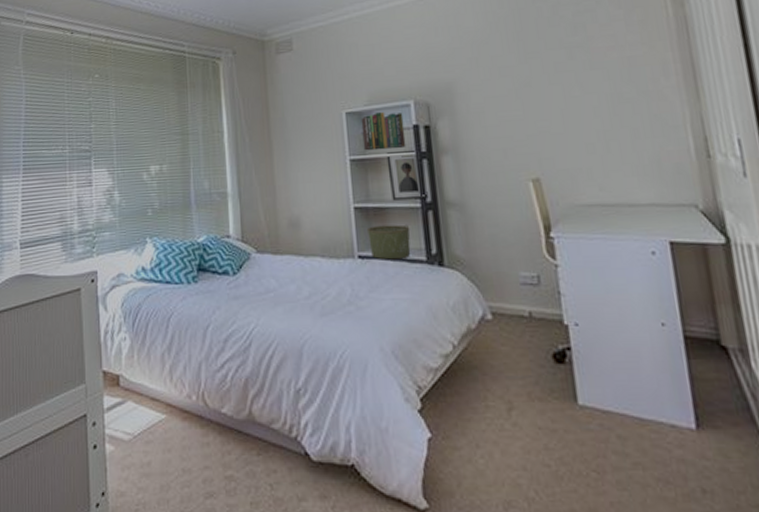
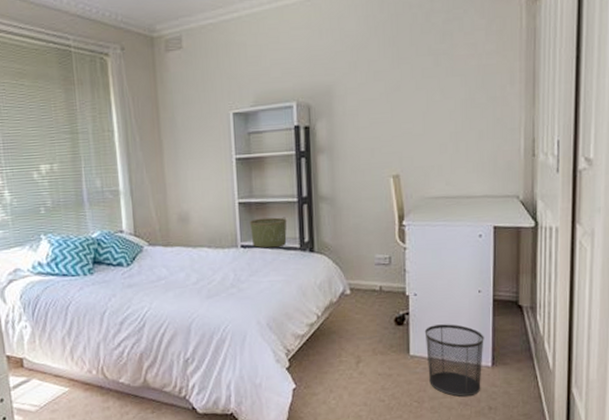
books: present [361,111,406,151] -> none [247,112,287,150]
picture frame: present [386,151,429,201] -> none [269,150,305,196]
waste bin: none [594,366,685,471] -> present [424,324,484,397]

